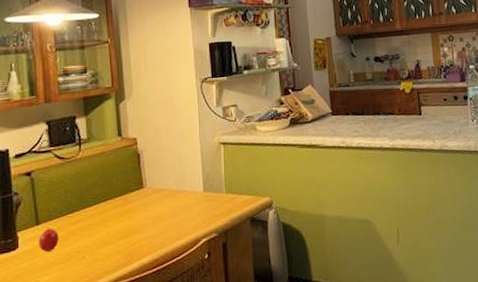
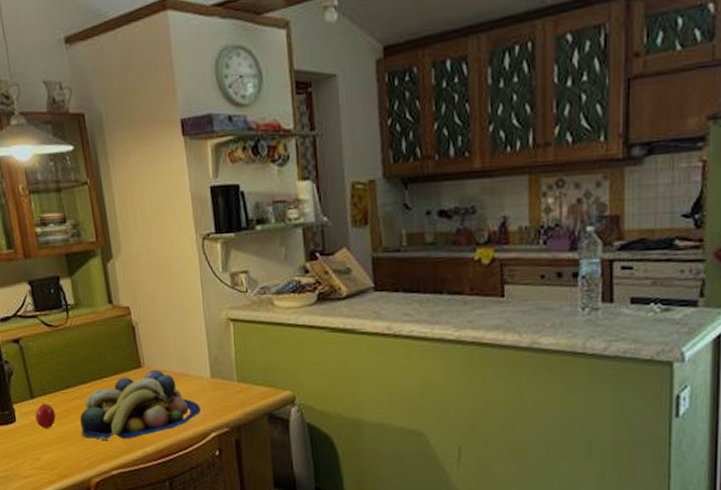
fruit bowl: none [82,188,193,257] -> present [80,369,201,440]

